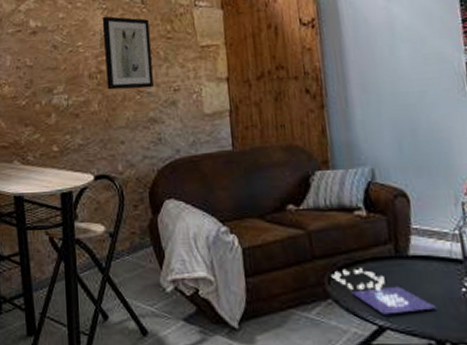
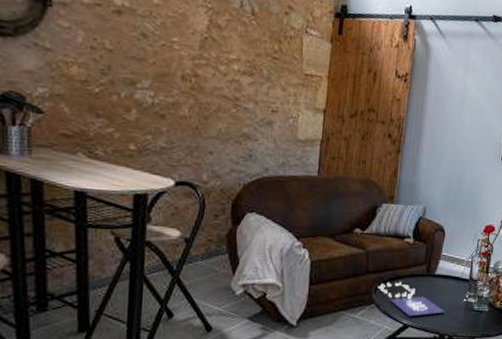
wall art: present [102,16,154,90] -> none [201,16,257,104]

